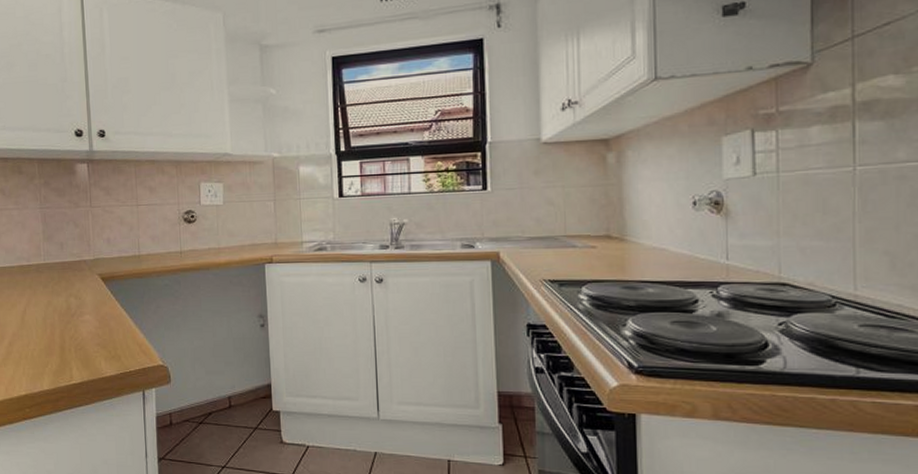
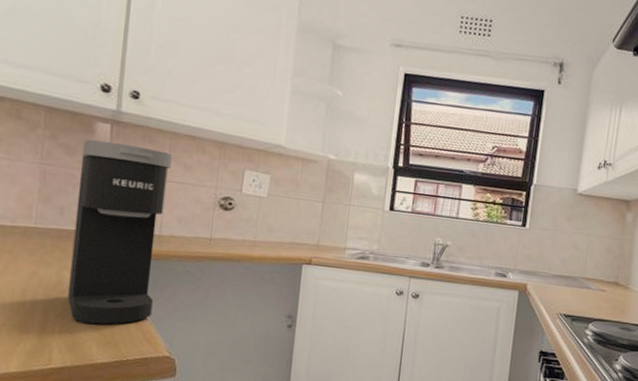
coffee maker: none [69,178,143,342] -> present [68,139,173,325]

